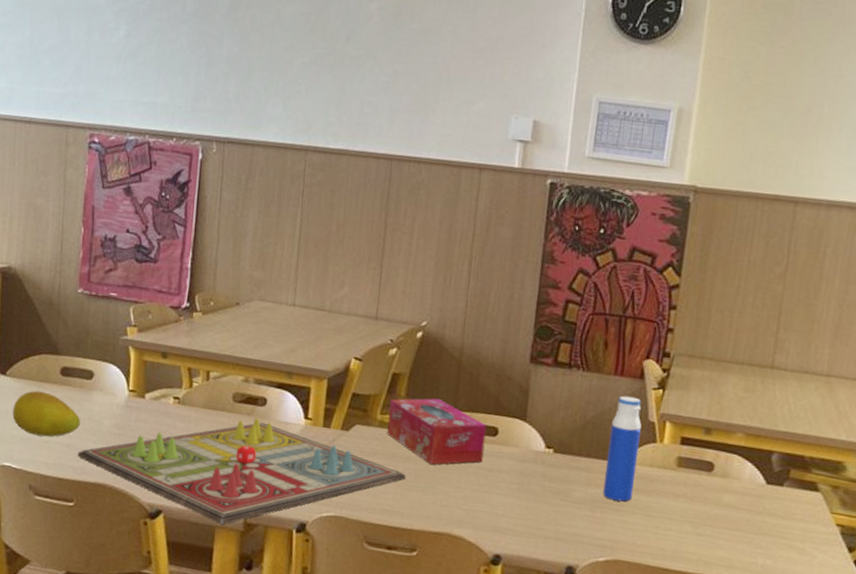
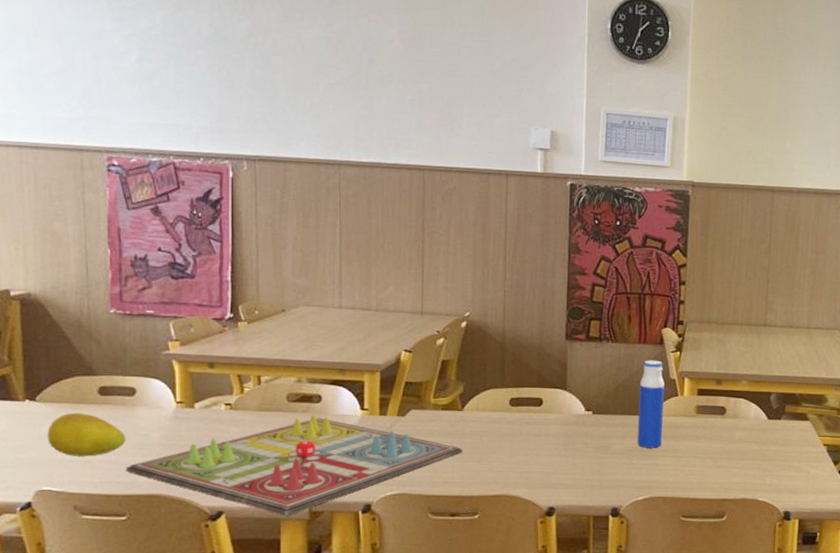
tissue box: present [387,398,487,465] -> none [441,379,532,437]

